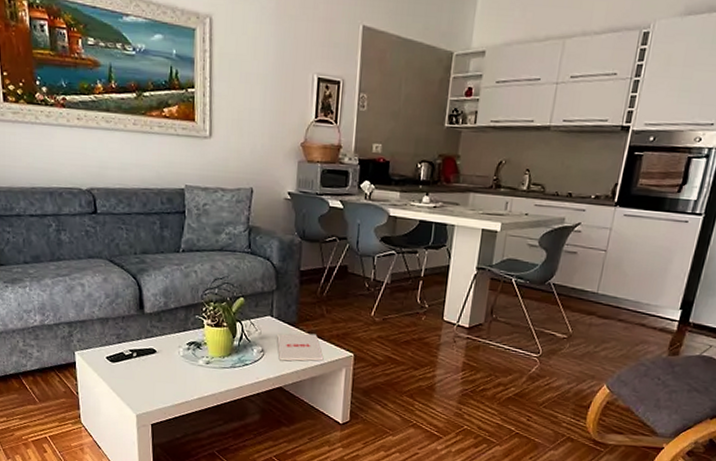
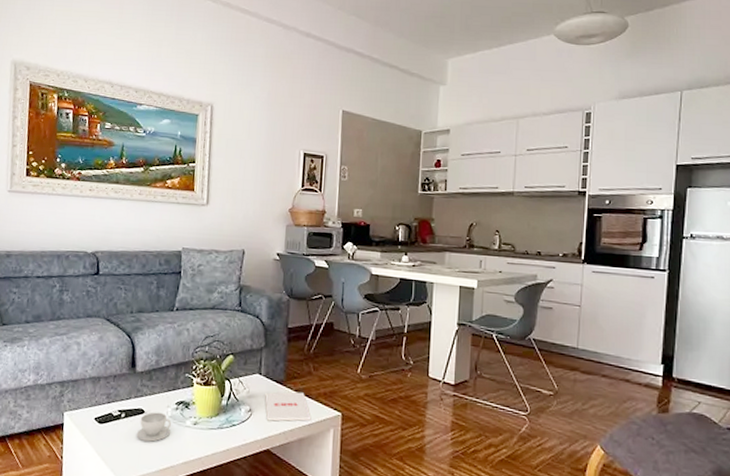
teacup: none [149,351,183,380] -> present [136,412,171,442]

